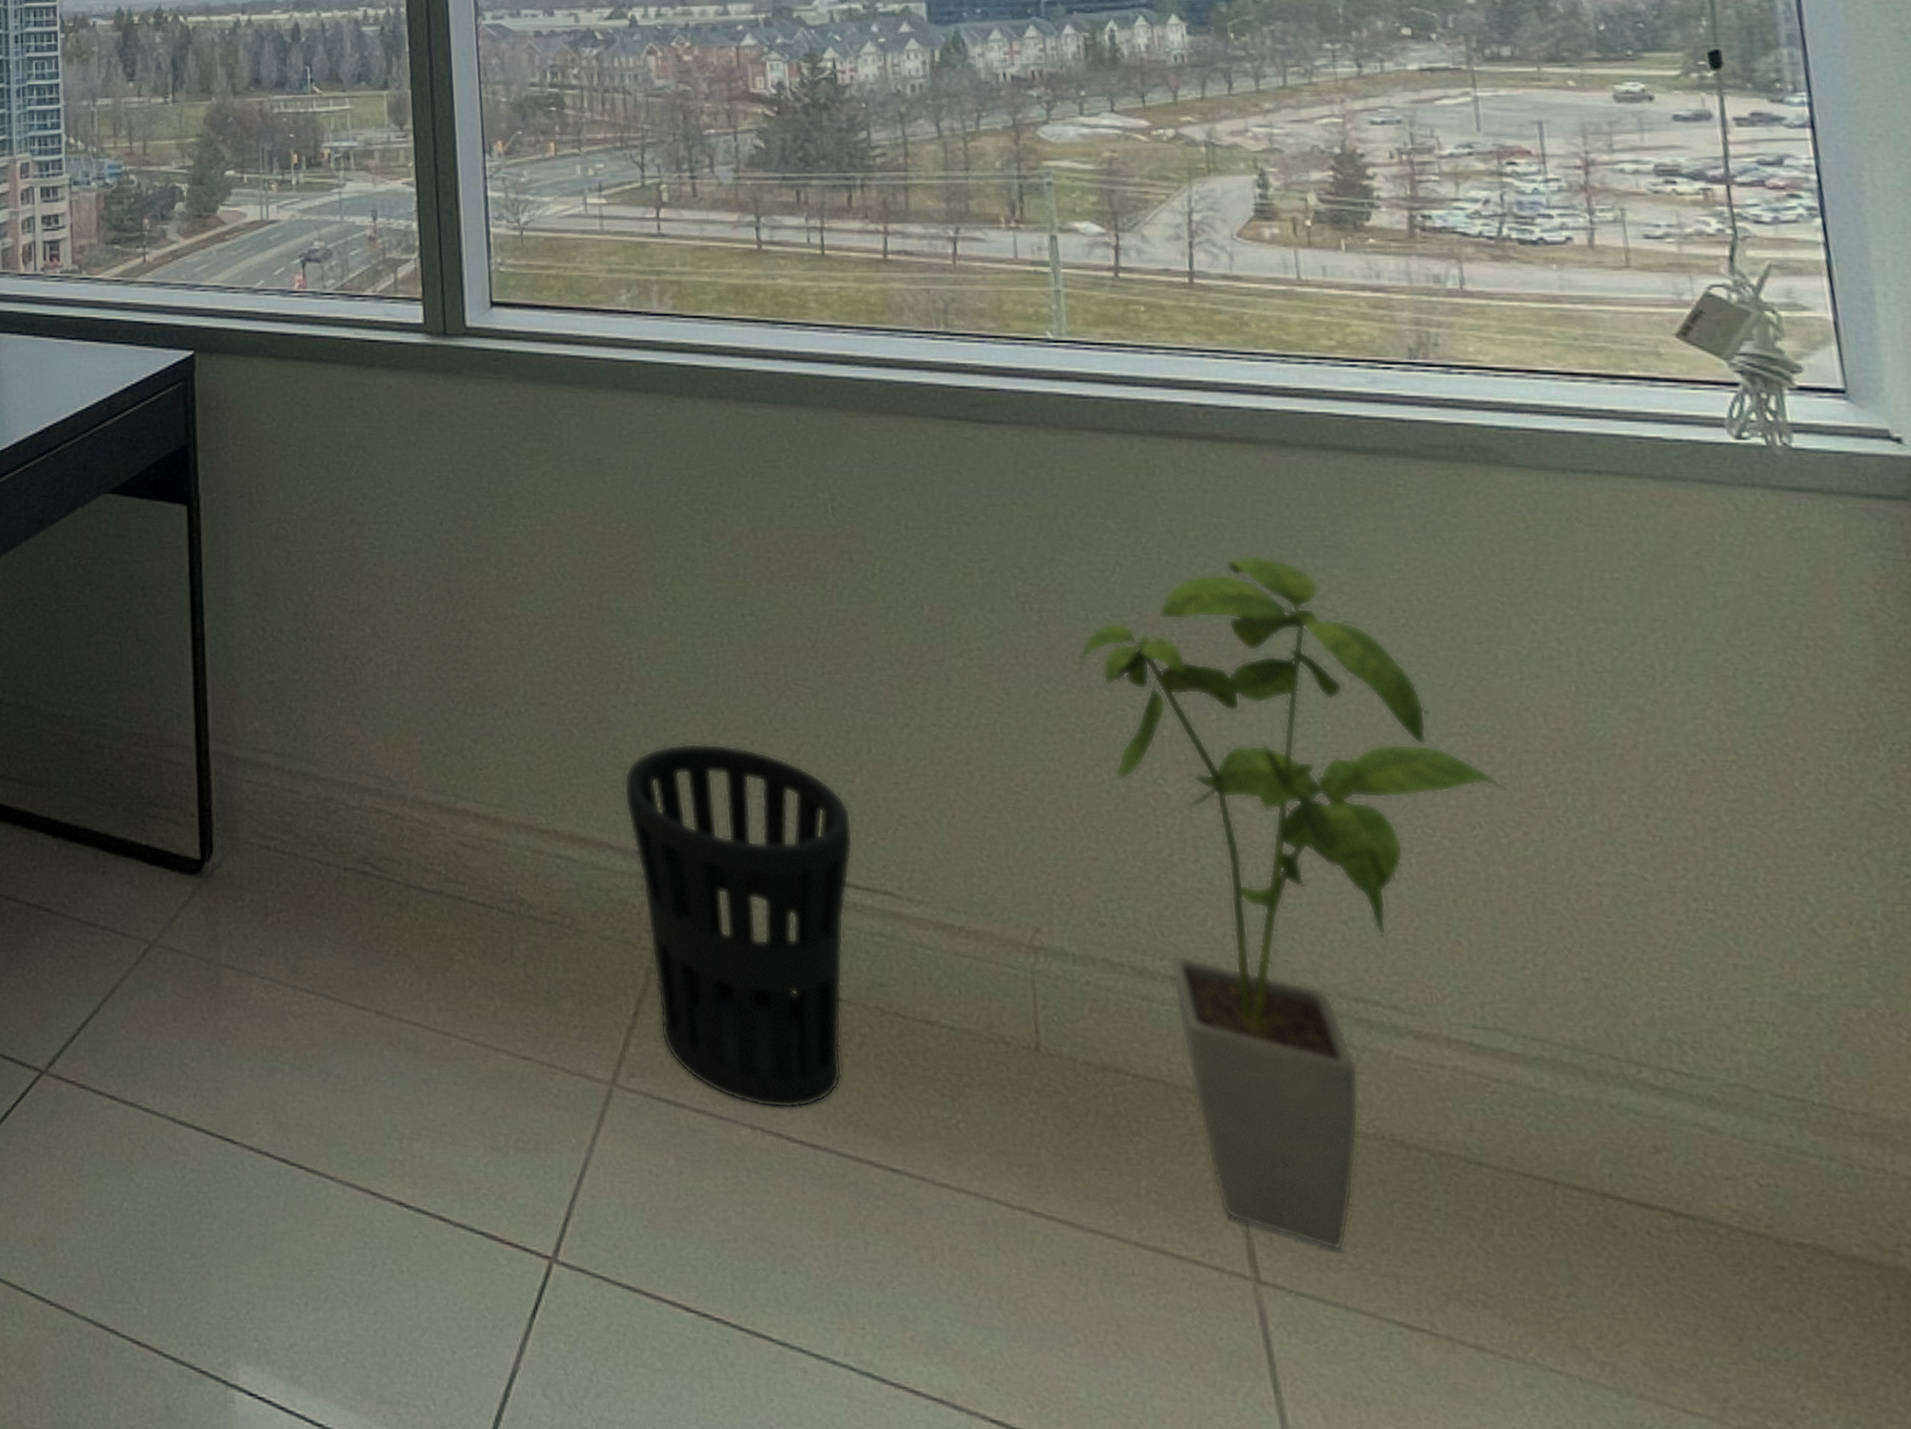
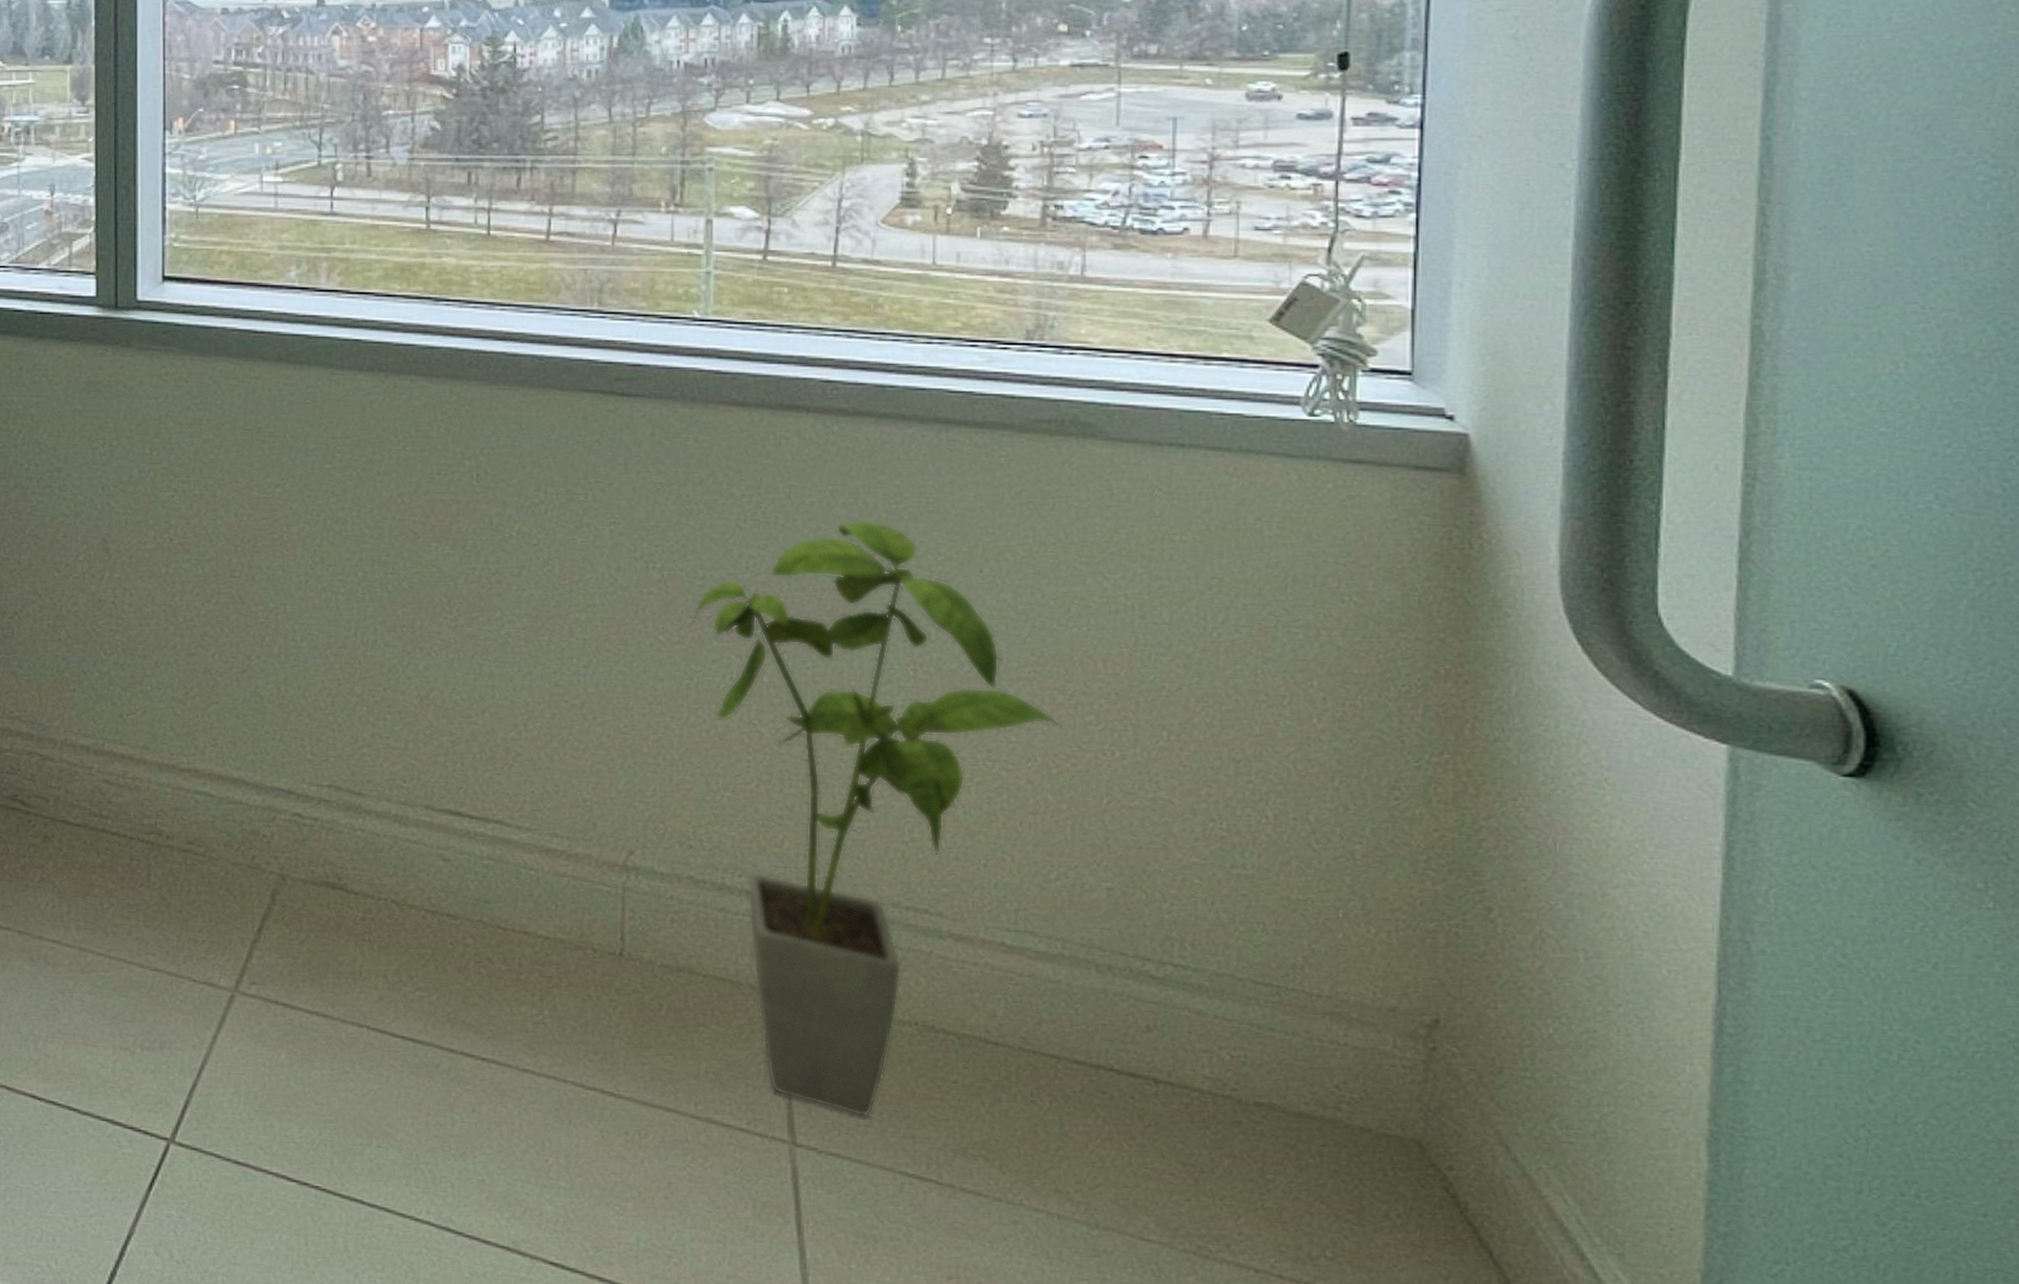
wastebasket: present [623,743,854,1109] -> none [262,690,472,1010]

